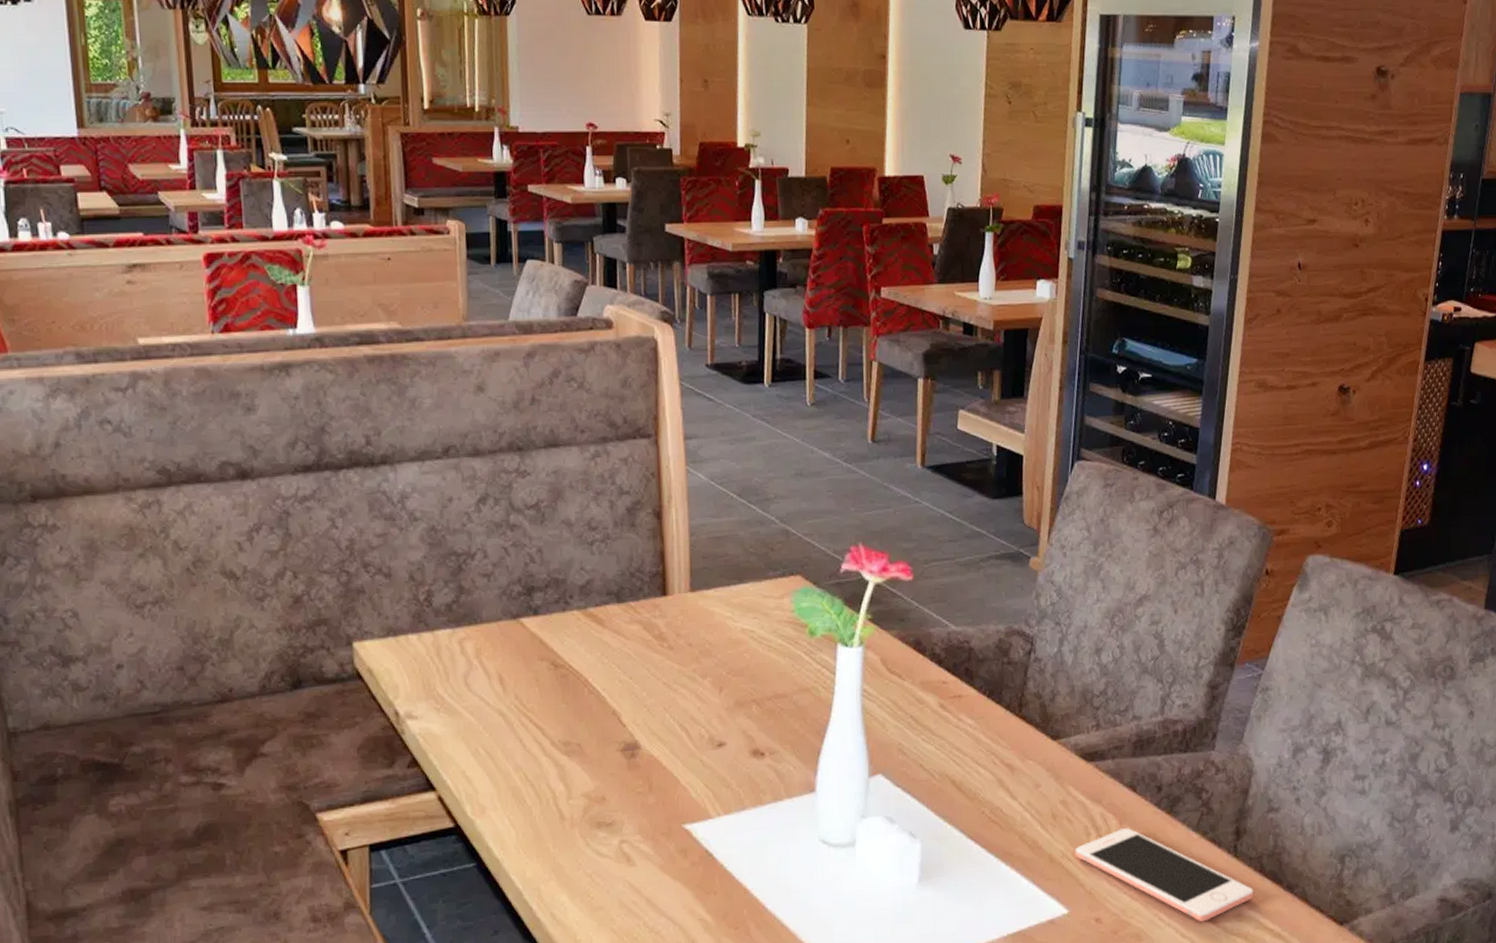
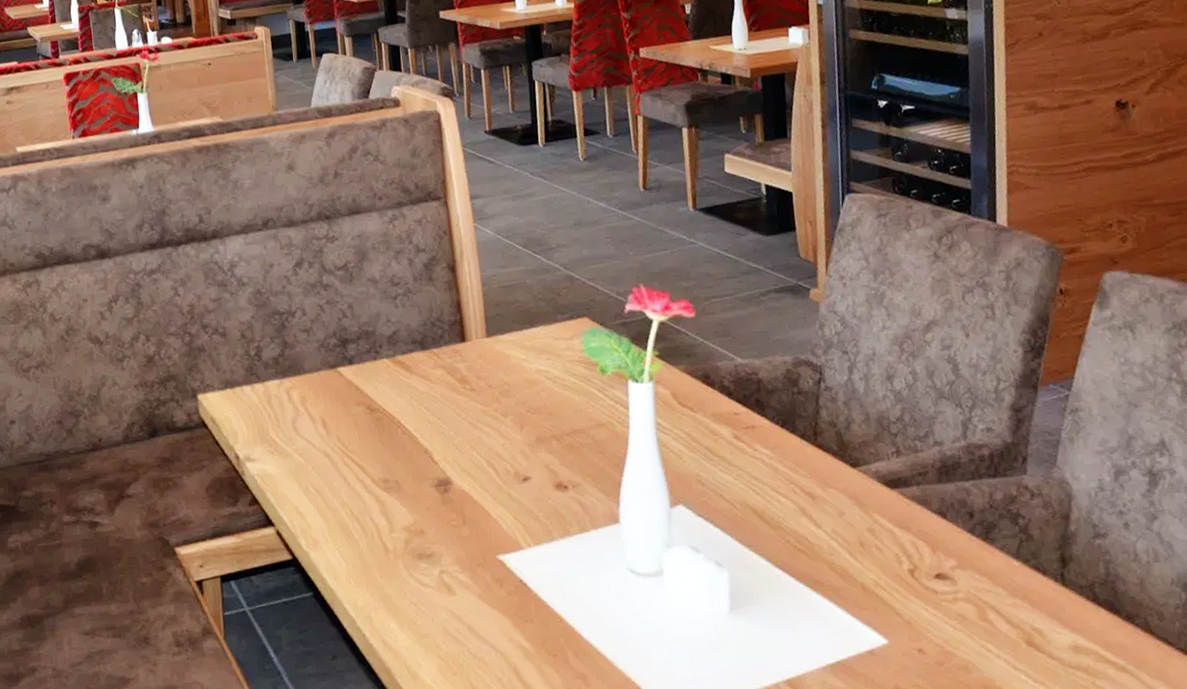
cell phone: present [1075,828,1254,922] -> none [888,556,1090,654]

